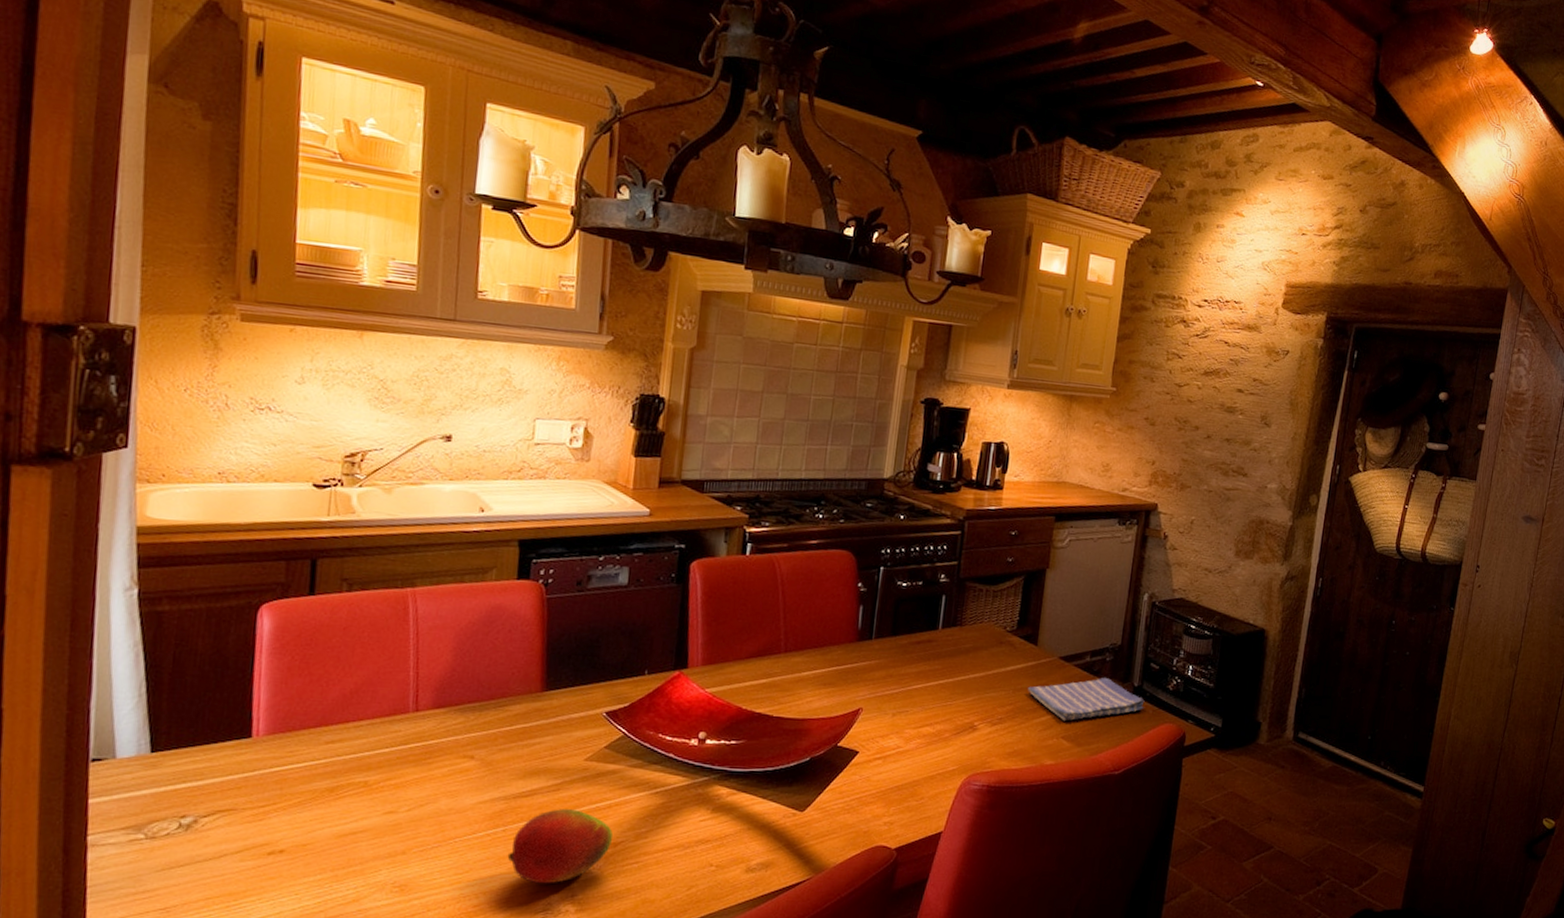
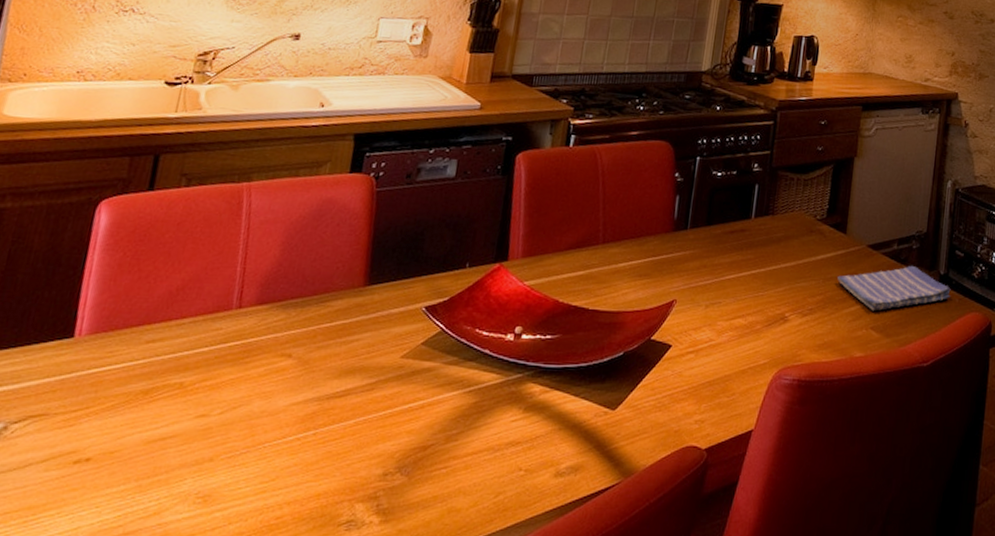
fruit: present [507,809,613,884] -> none [315,410,424,493]

